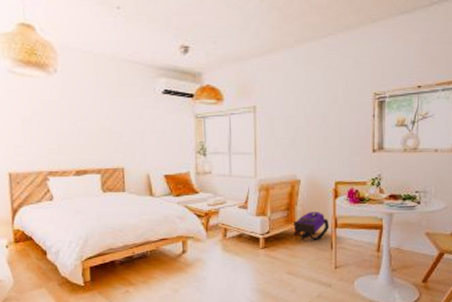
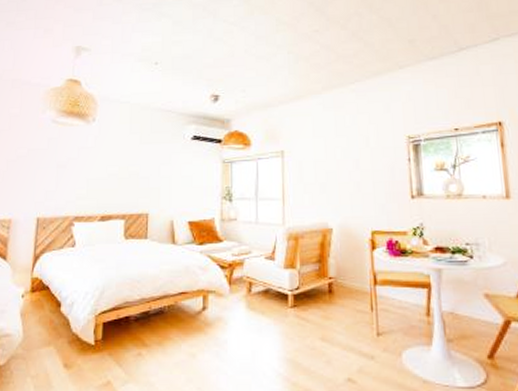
backpack: present [293,212,329,241] -> none [326,265,367,300]

